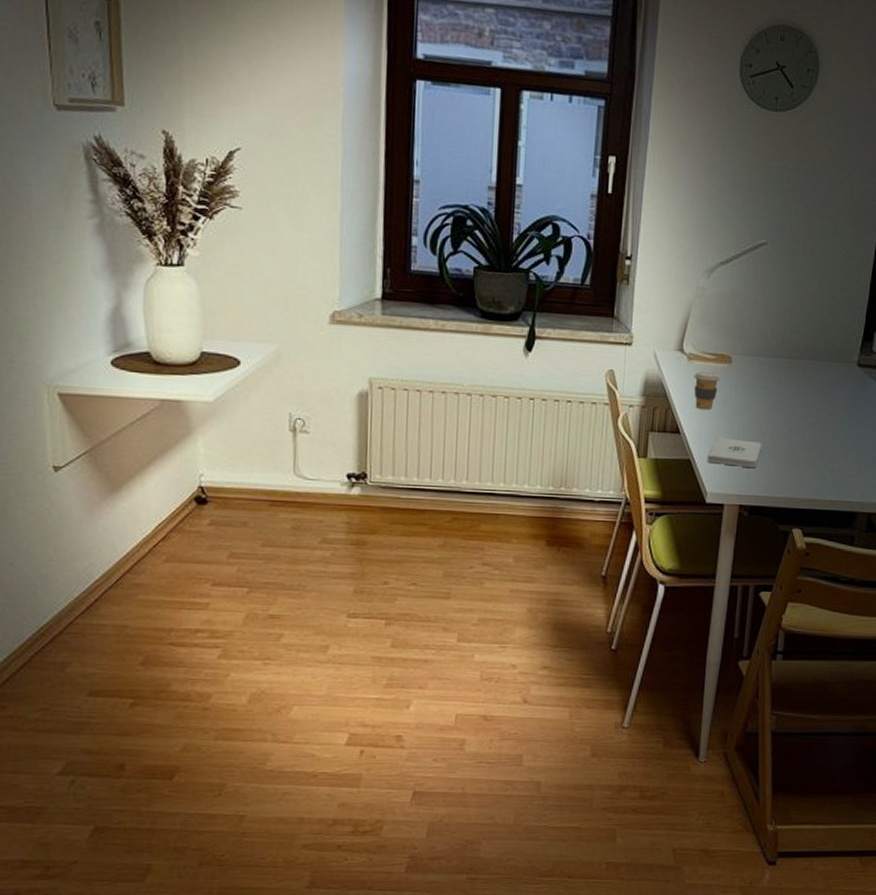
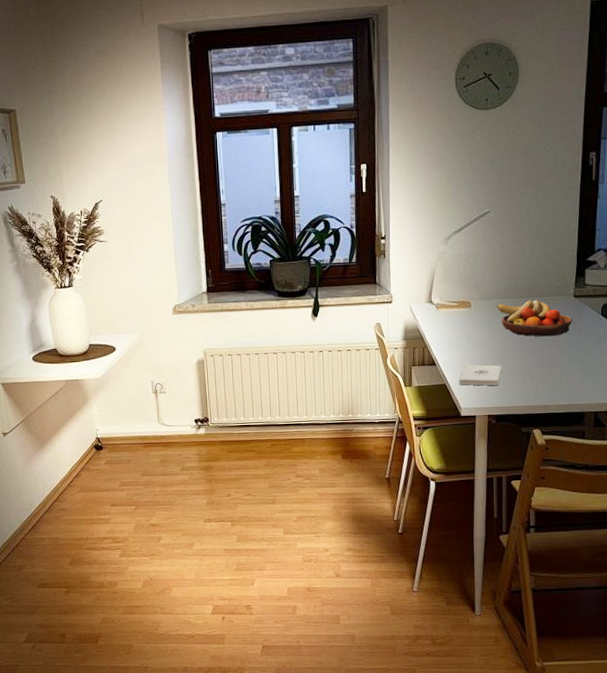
coffee cup: present [694,371,721,411] -> none [442,316,463,346]
fruit bowl: none [763,363,854,412] -> present [497,299,573,336]

